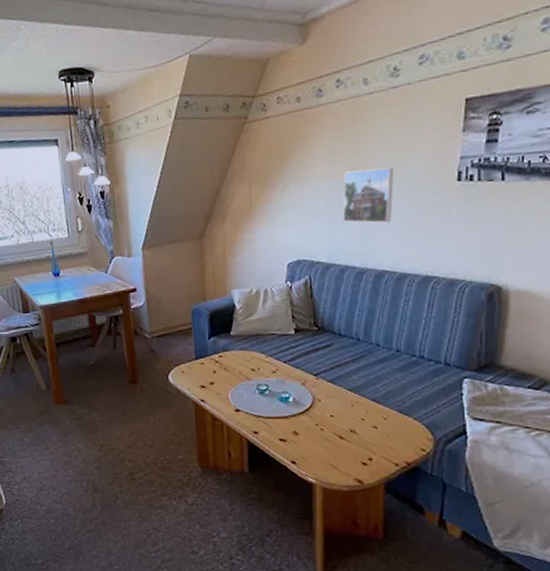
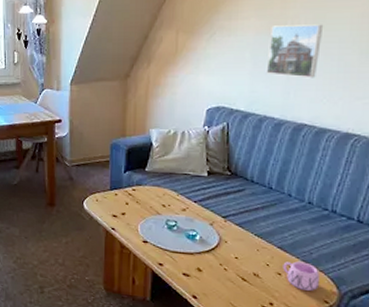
mug: none [378,412,414,441] -> present [282,261,320,291]

